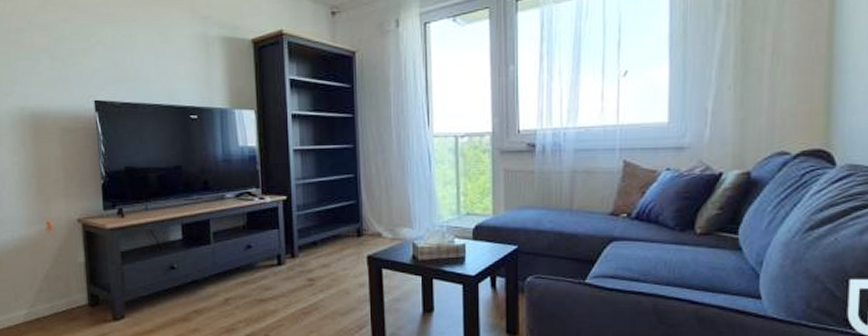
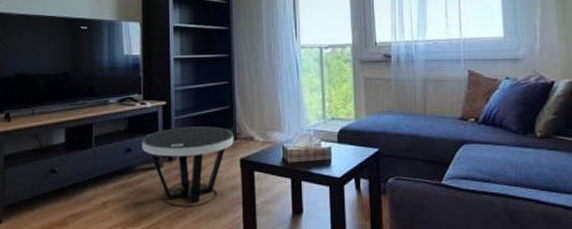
side table: none [262,222,360,305] -> present [142,126,234,208]

